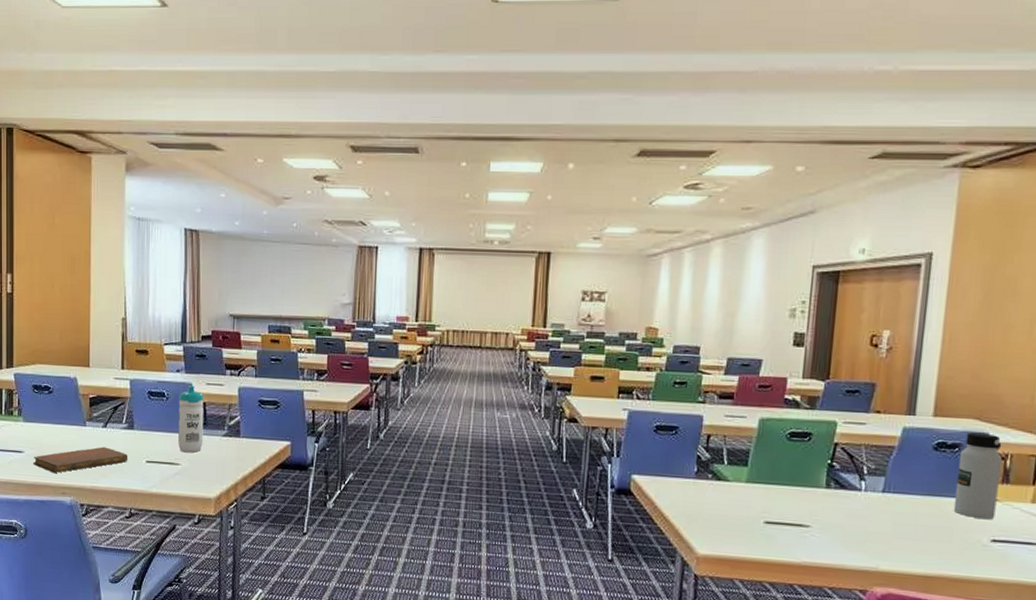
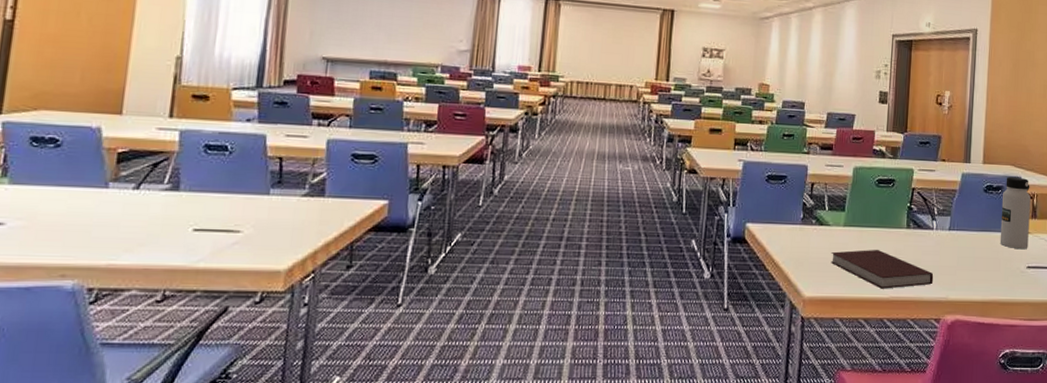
notebook: present [33,447,128,473] -> none [18,213,168,250]
water bottle: present [178,386,204,452] -> none [241,137,281,216]
notebook: none [729,509,860,553] -> present [830,249,934,289]

